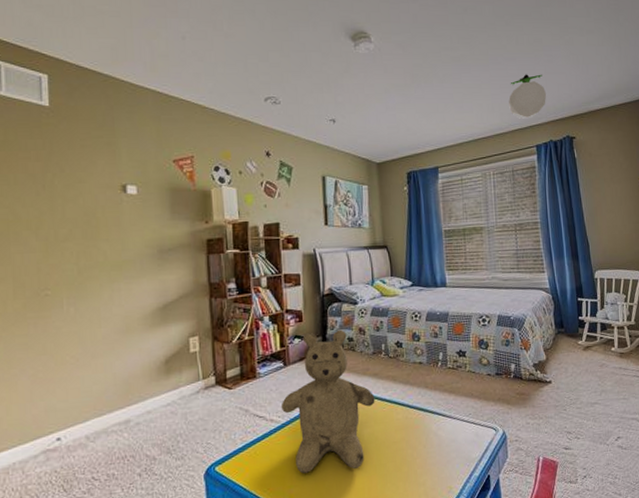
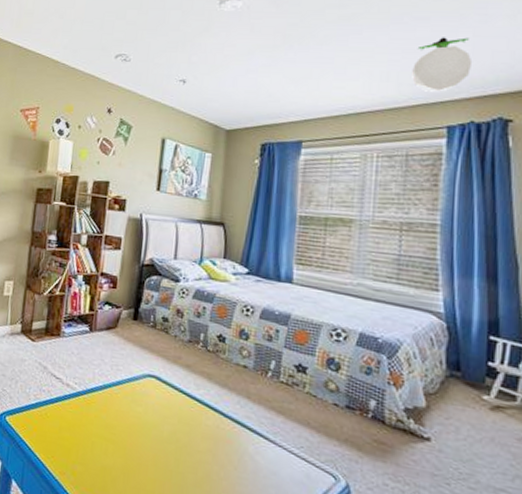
teddy bear: present [281,329,375,474] -> none [79,301,184,467]

